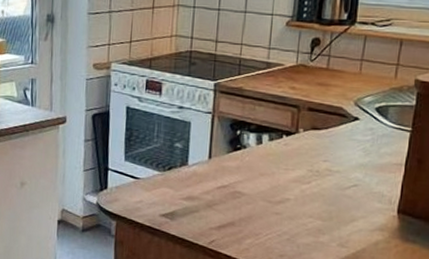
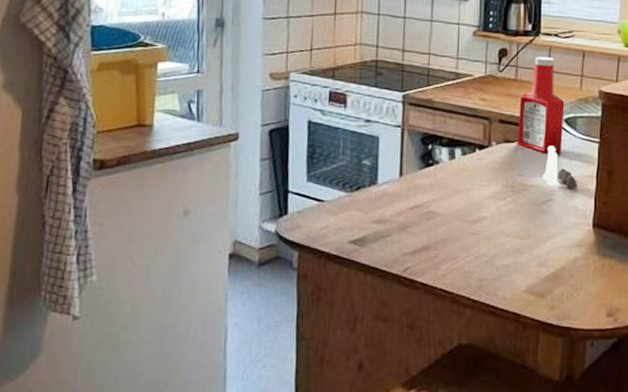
ketchup bottle: none [324,46,377,141] -> present [517,56,565,153]
salt and pepper shaker set: none [349,133,385,176] -> present [543,145,578,189]

